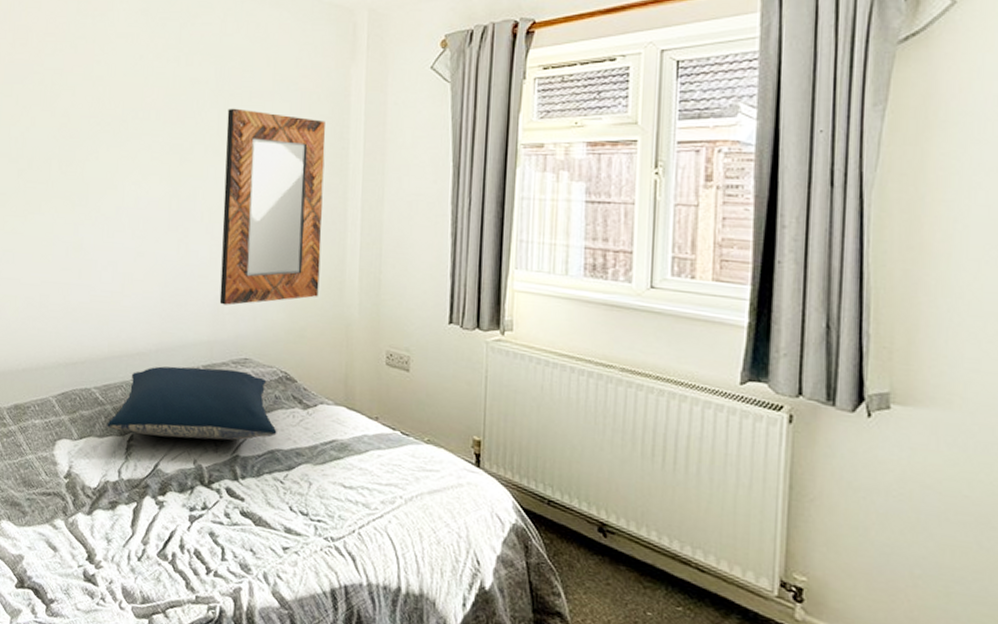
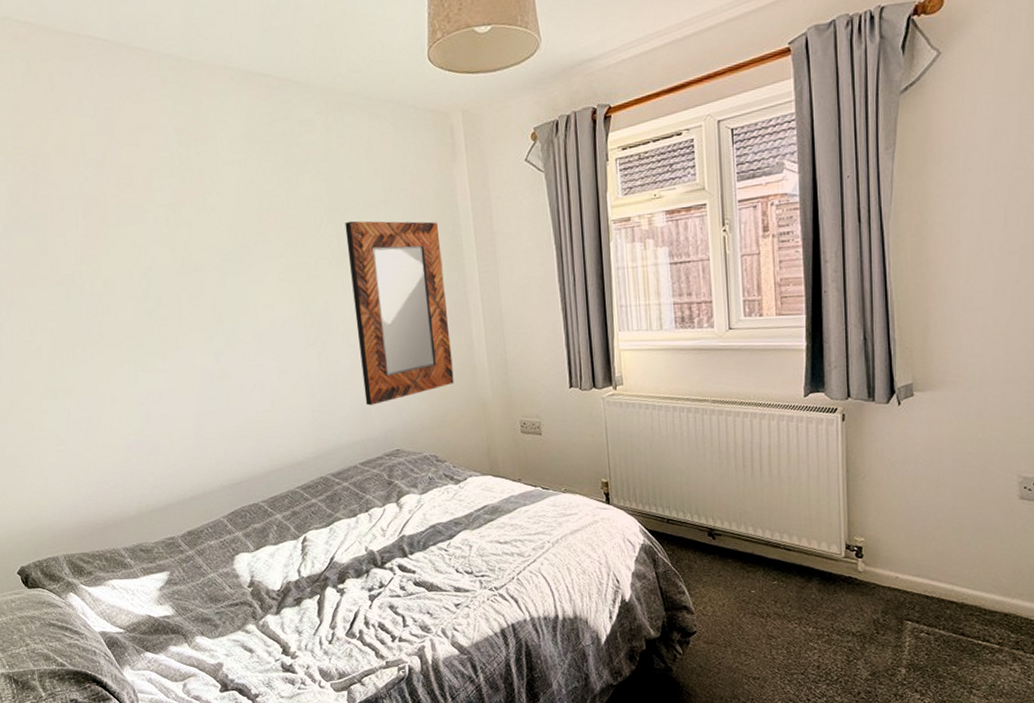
pillow: present [107,366,277,441] -> none [279,461,436,535]

